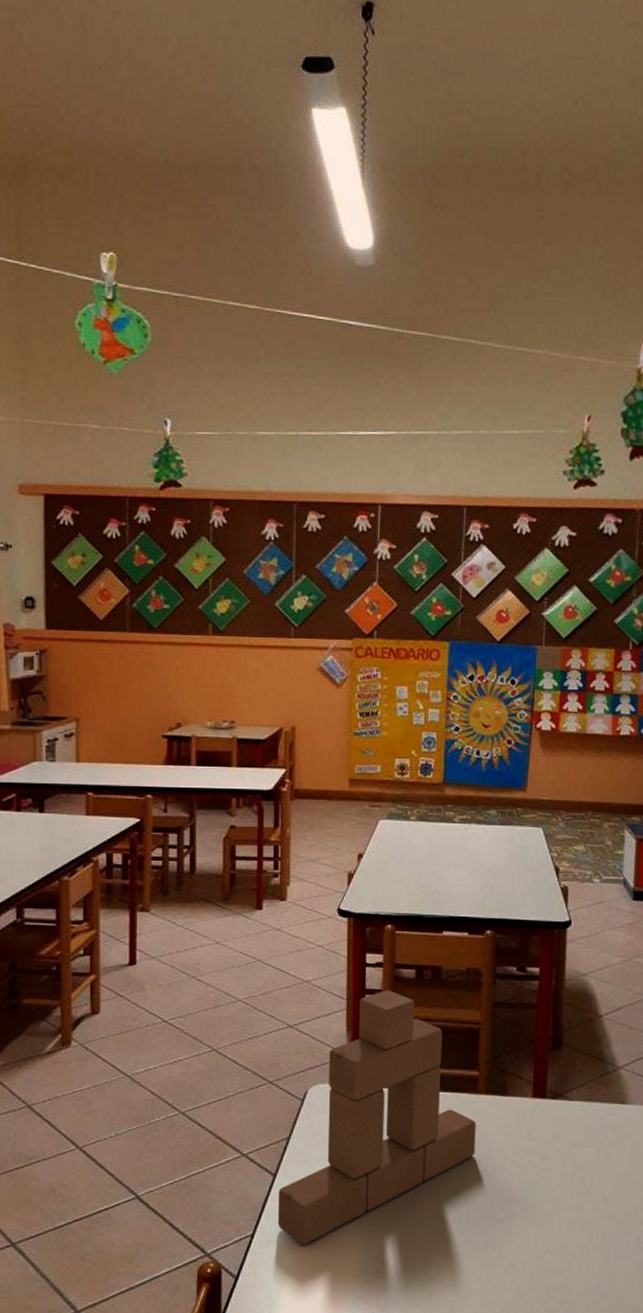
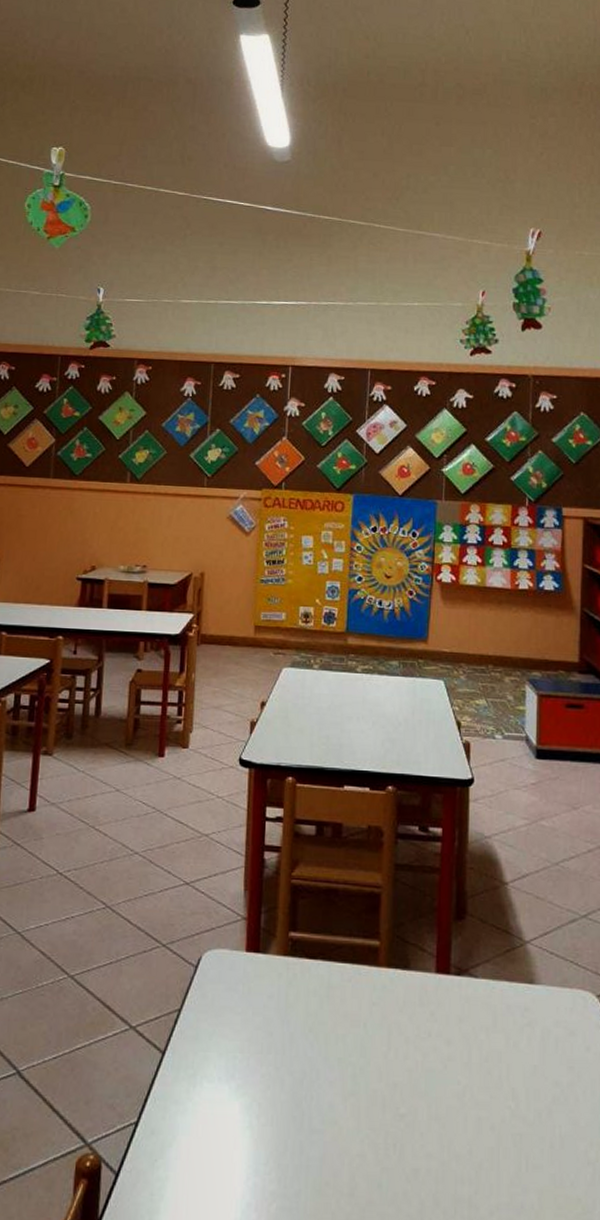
toy blocks: present [277,990,476,1244] -> none [164,847,377,1136]

